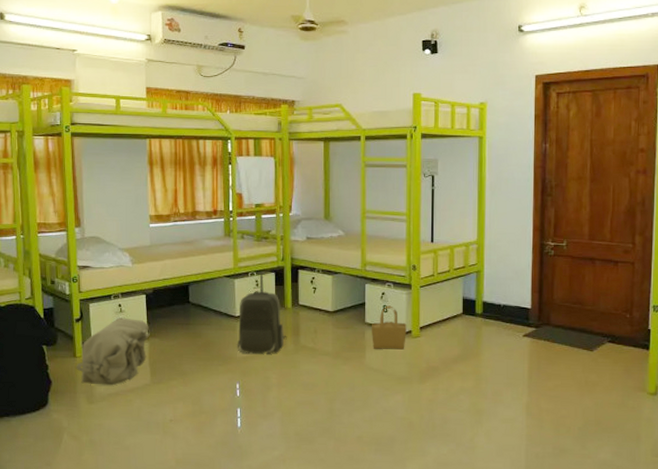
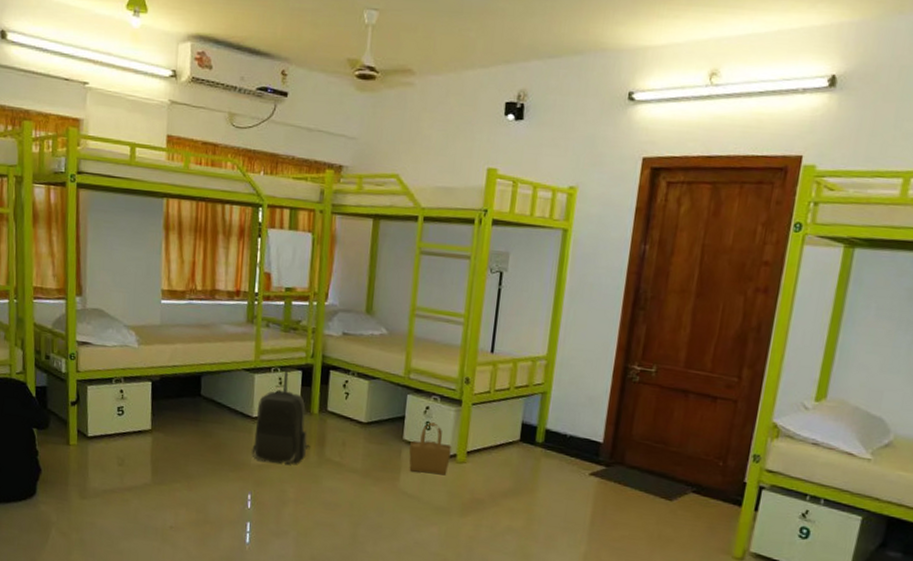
duffel bag: present [76,317,150,386] -> none [69,405,154,481]

